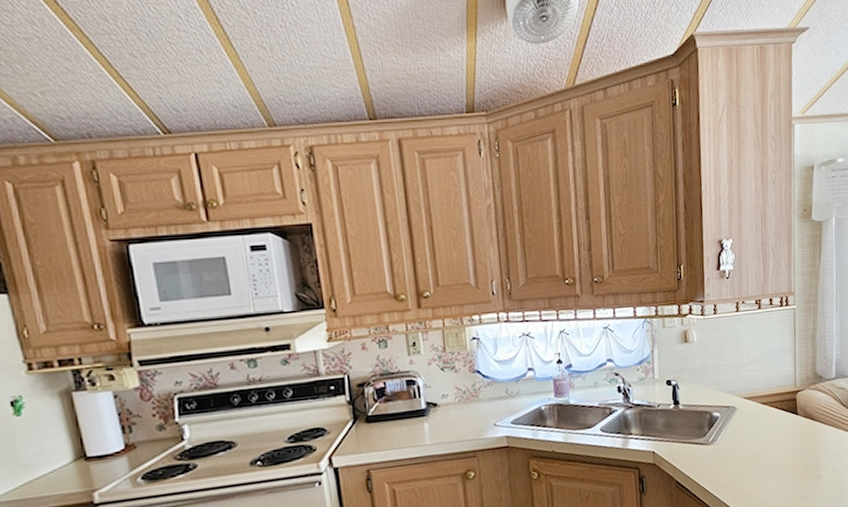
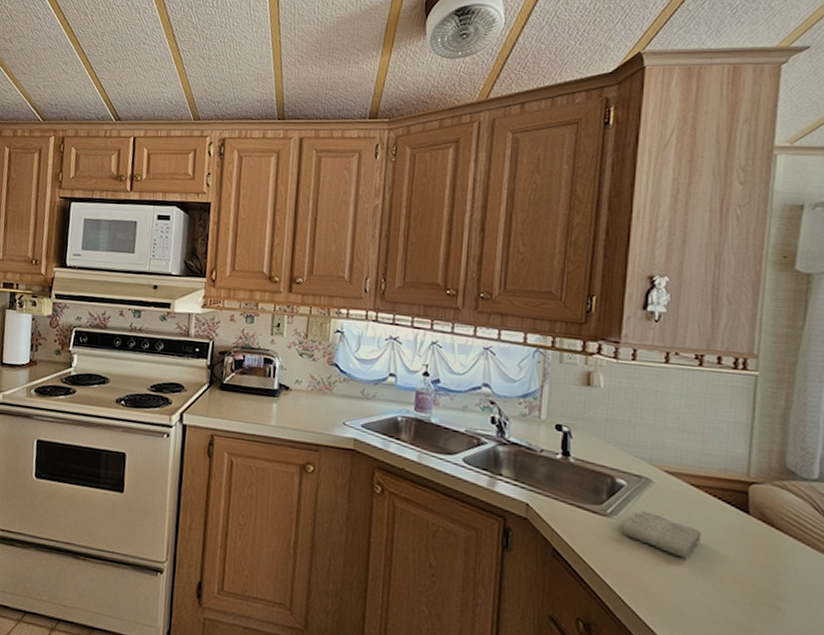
washcloth: none [721,432,771,460] -> present [622,510,701,559]

